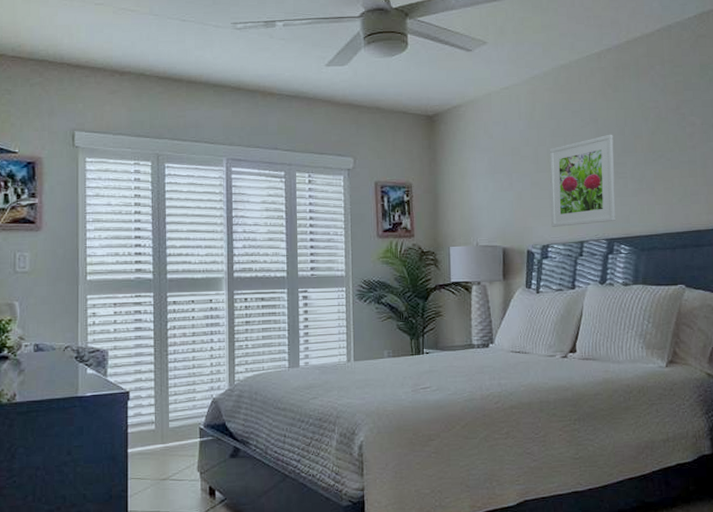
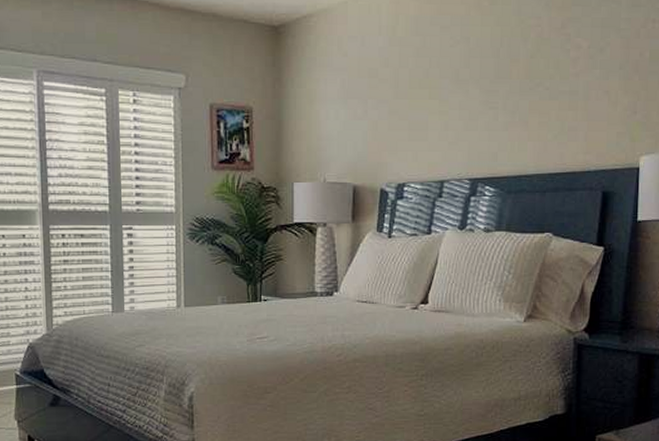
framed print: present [549,134,616,227] -> none [409,56,486,163]

